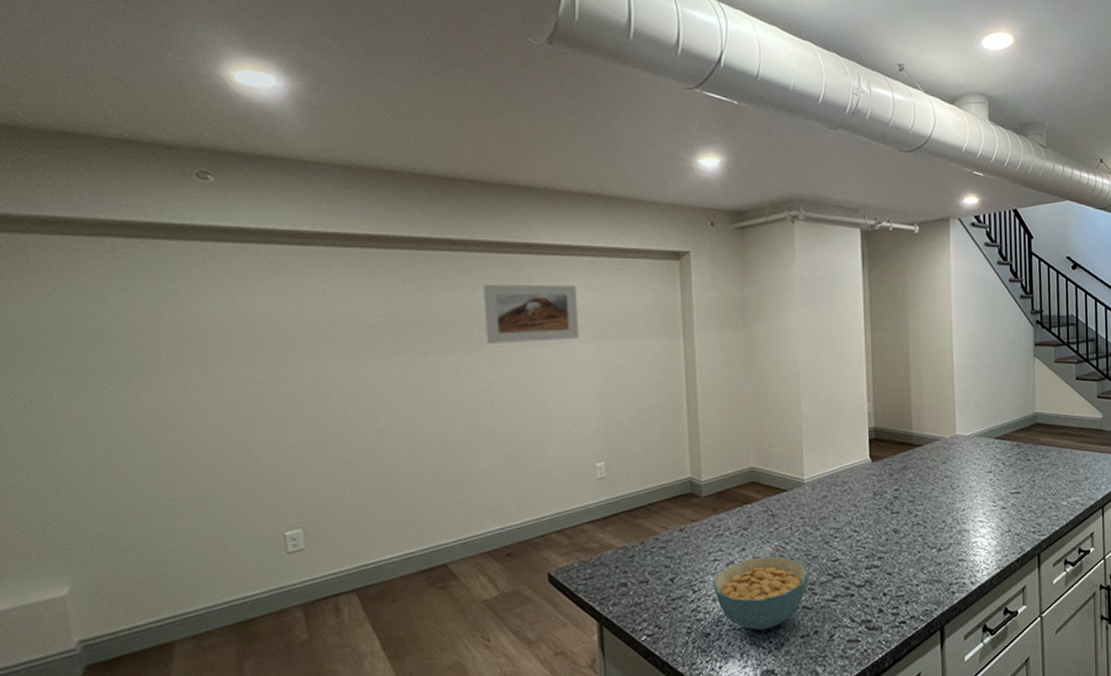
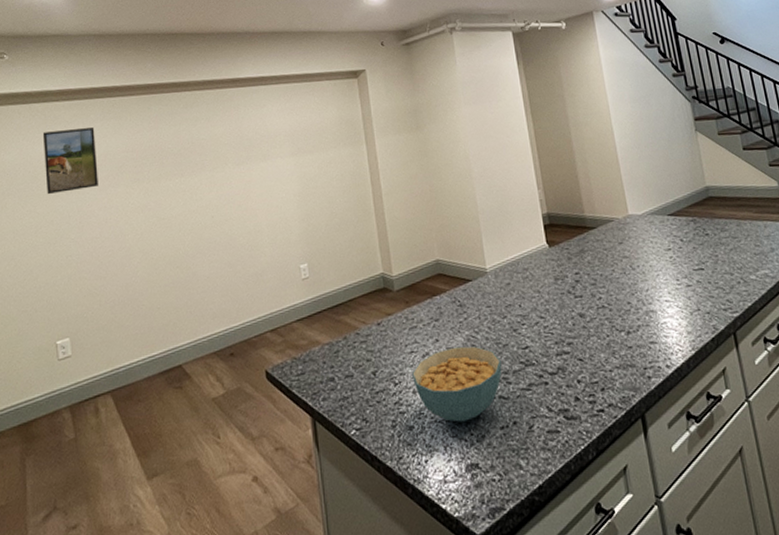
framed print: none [265,281,343,360] -> present [42,127,98,195]
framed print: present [483,284,580,343] -> none [201,109,280,166]

